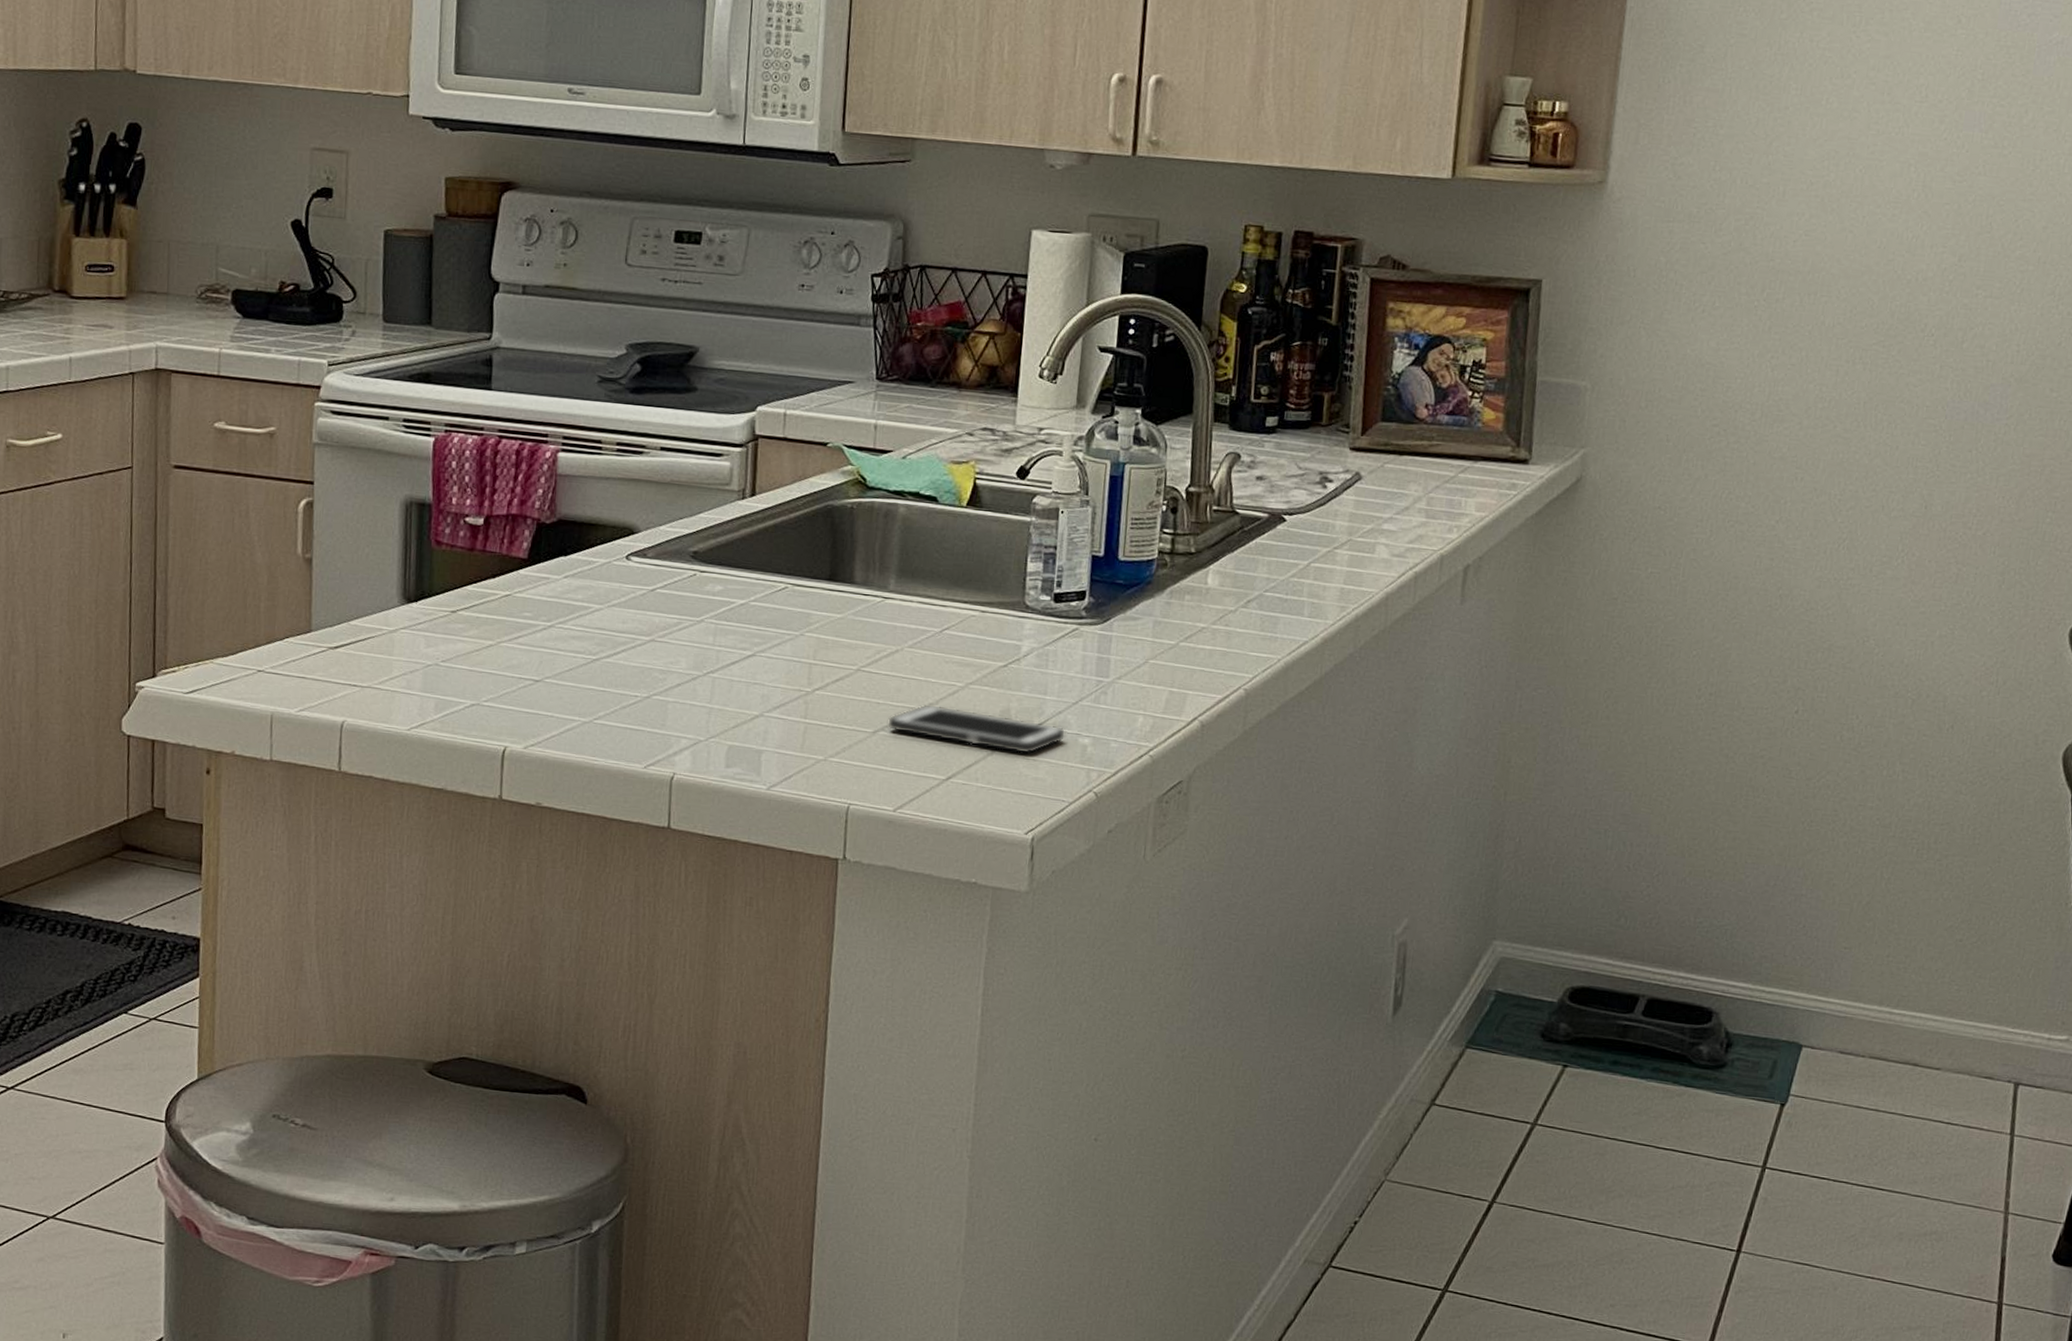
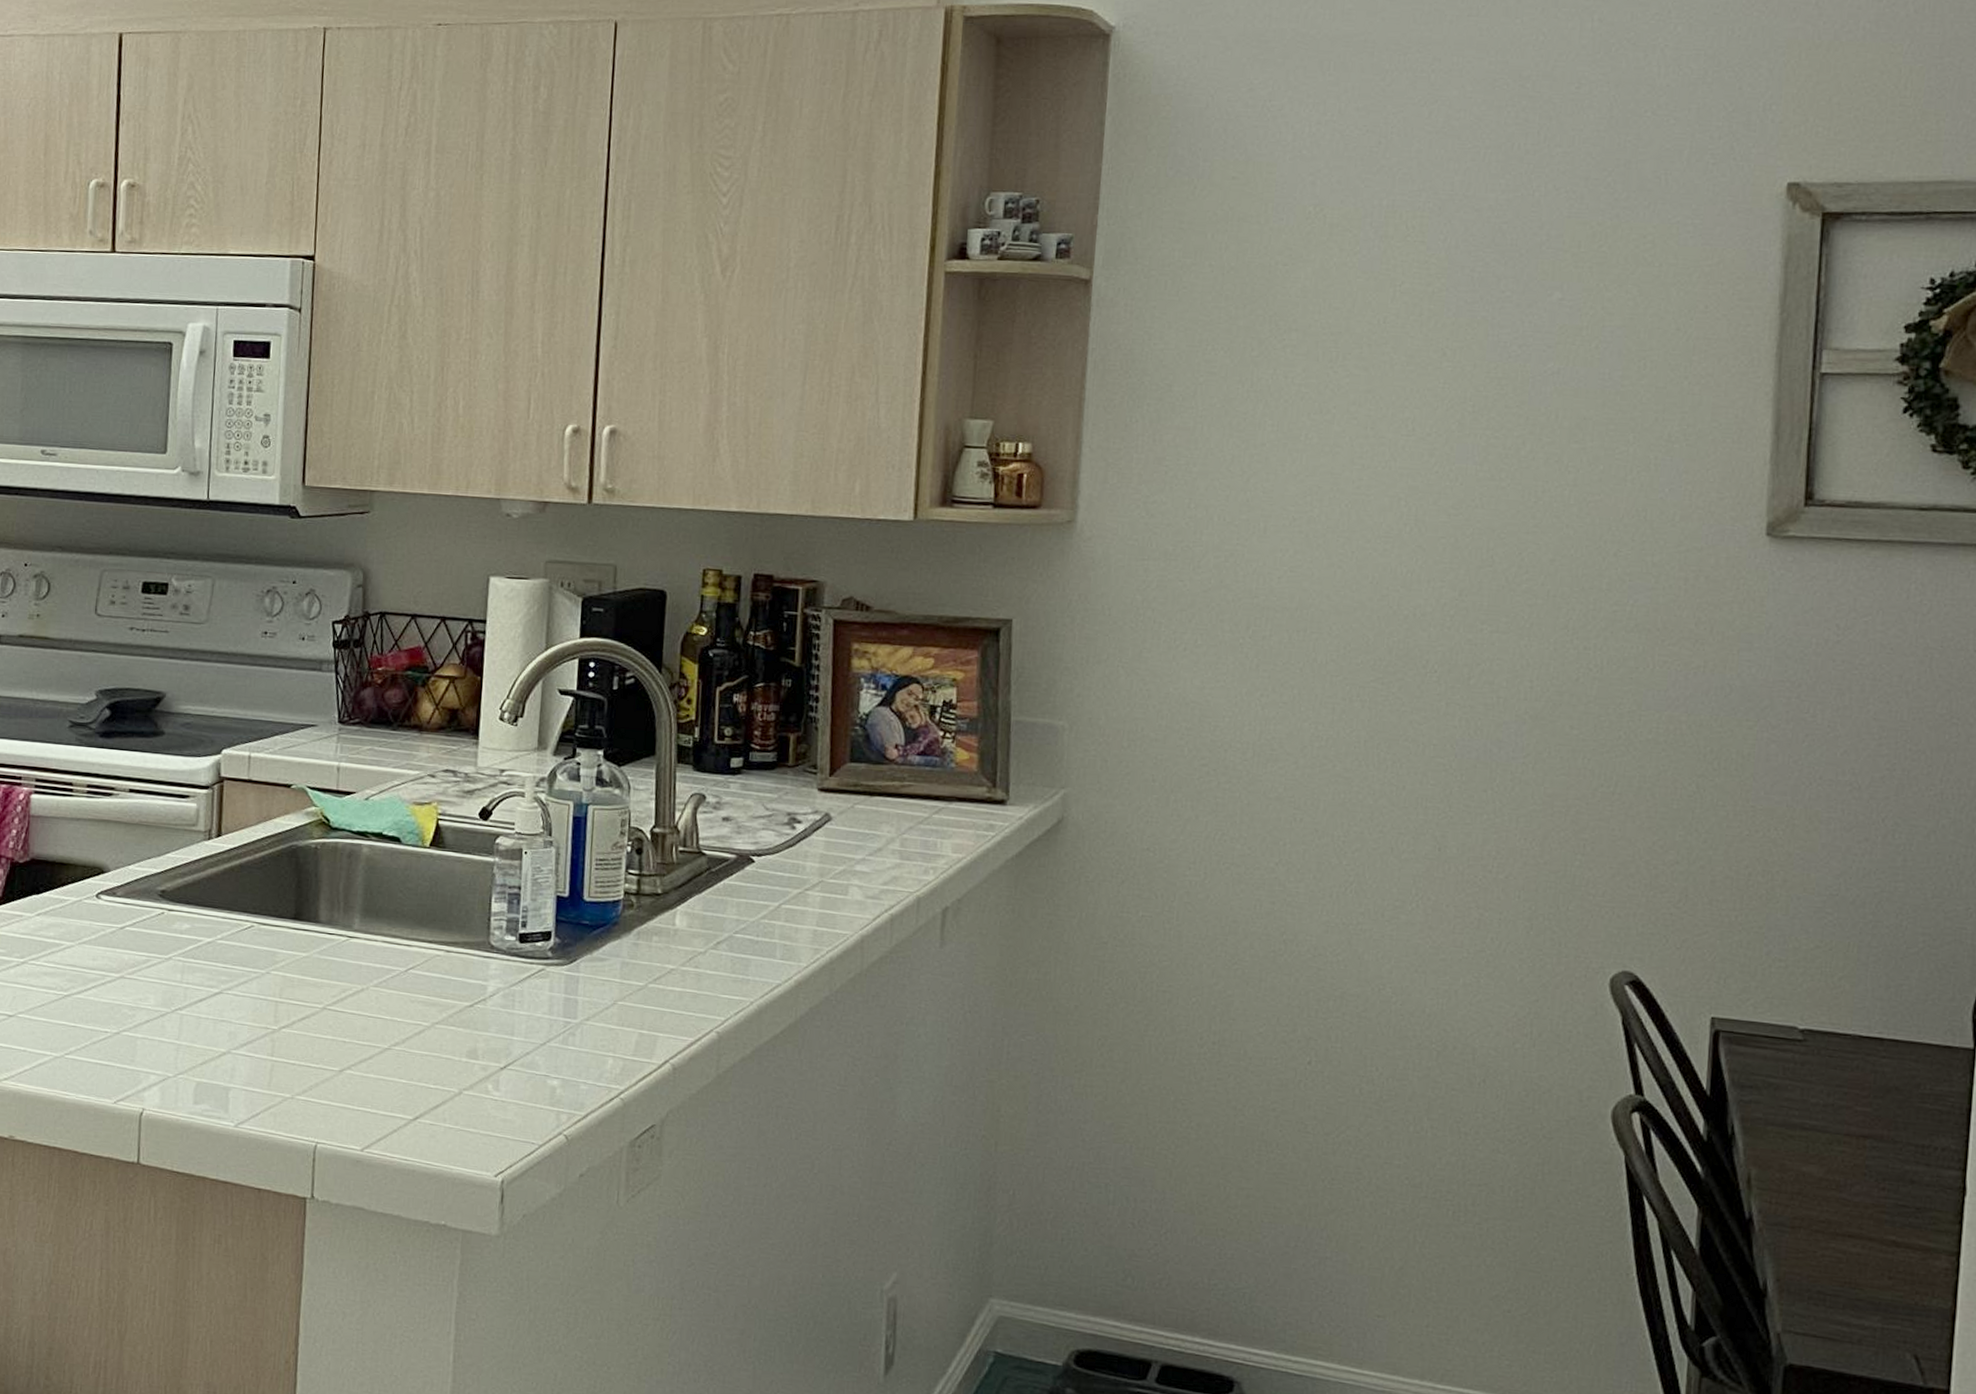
cell phone: present [888,704,1066,754] -> none [355,1043,534,1095]

